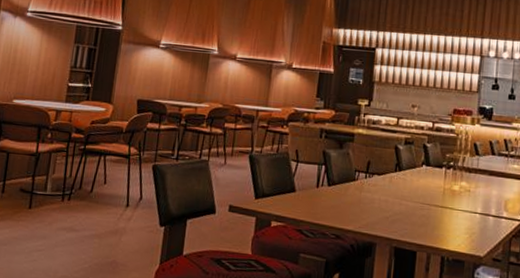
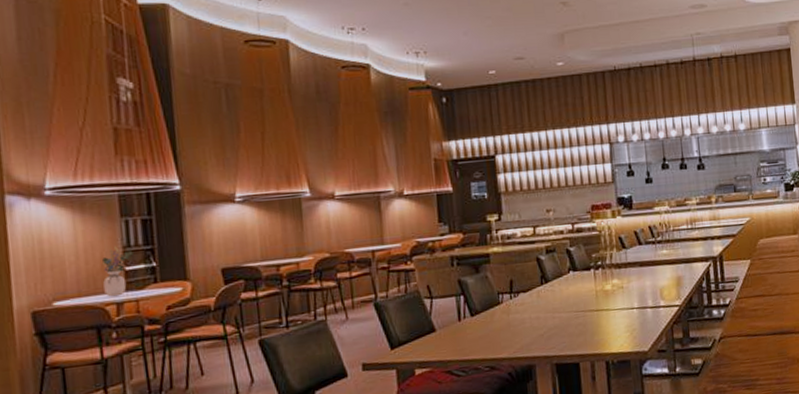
bouquet: none [50,65,77,105] -> present [101,246,133,297]

